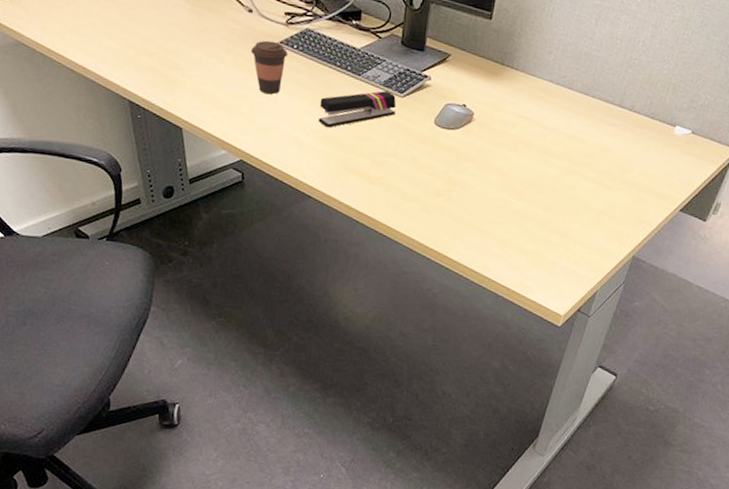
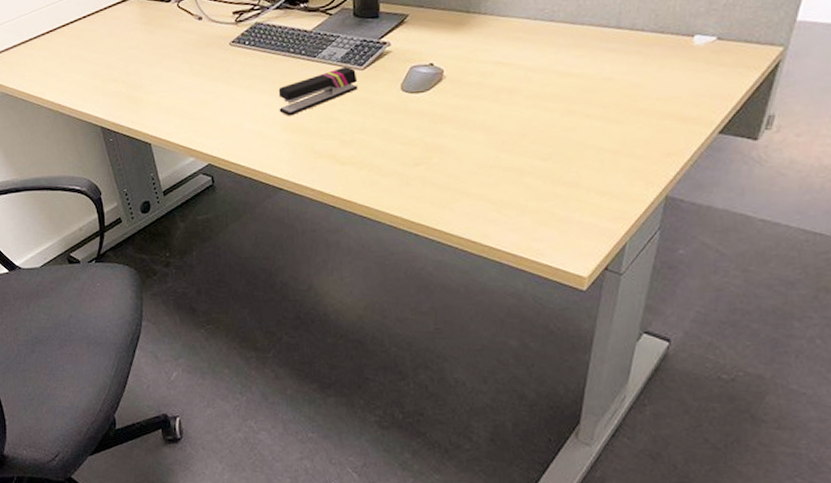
coffee cup: present [250,40,288,95] -> none [205,42,240,95]

